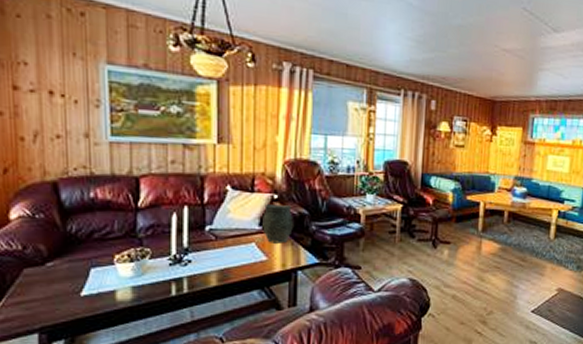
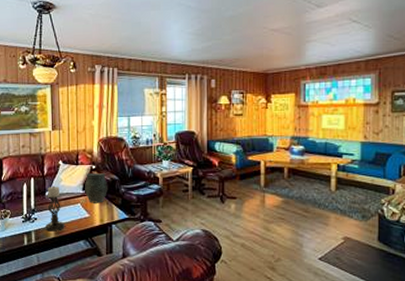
candle holder: none [204,218,232,277] -> present [45,186,65,230]

